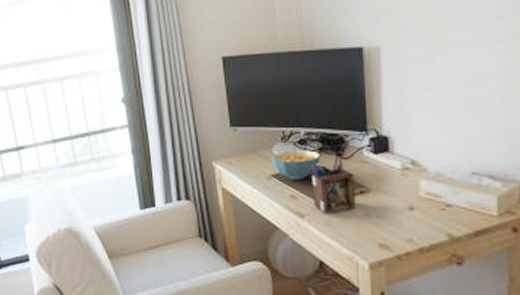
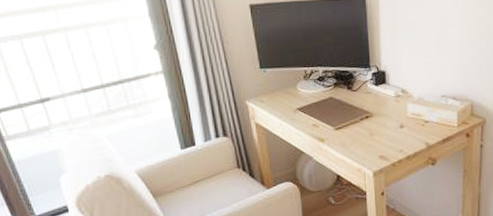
cereal bowl: present [271,150,321,180] -> none [296,85,336,112]
desk organizer: present [310,156,356,214] -> none [328,89,363,137]

